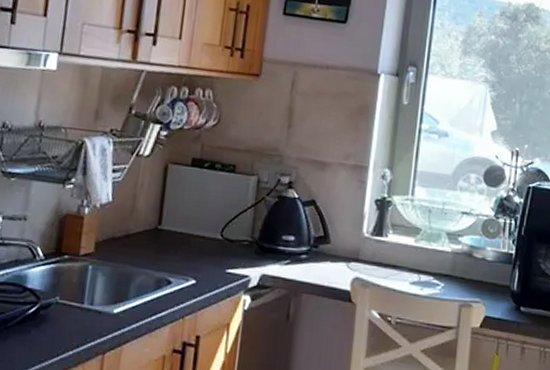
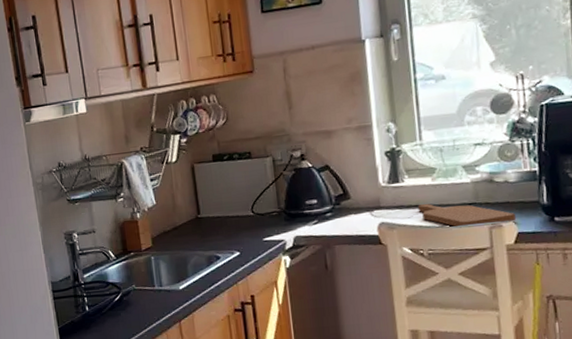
cutting board: none [395,266,487,304] -> present [417,204,517,228]

